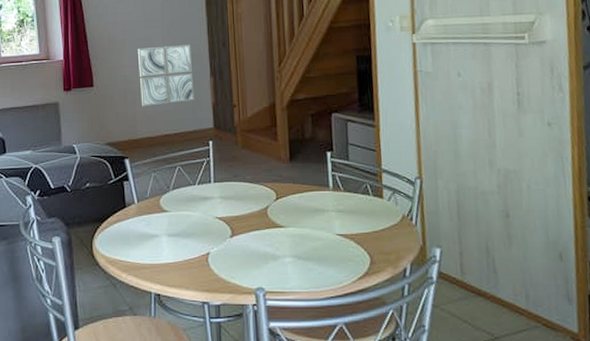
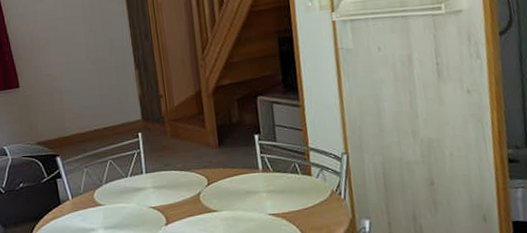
wall art: present [137,45,194,106] -> none [60,38,121,104]

